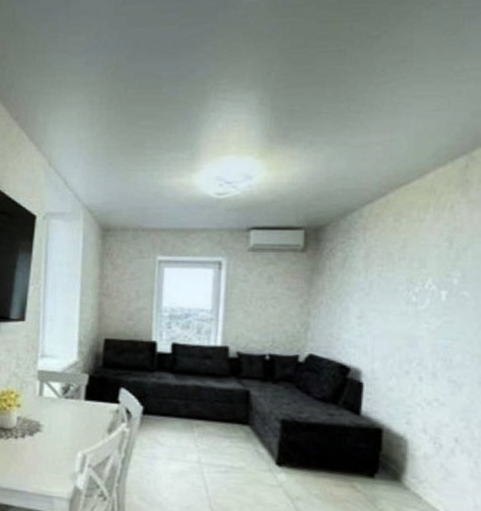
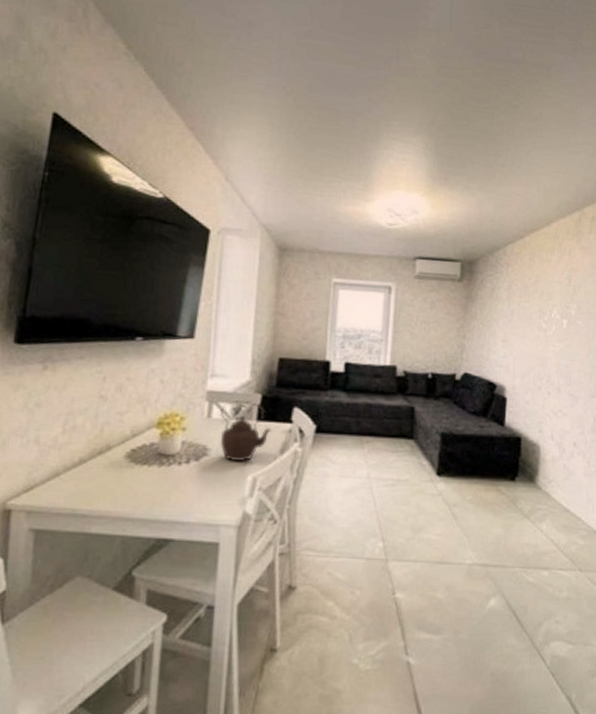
teapot: none [49,380,100,440] -> present [219,400,273,462]

